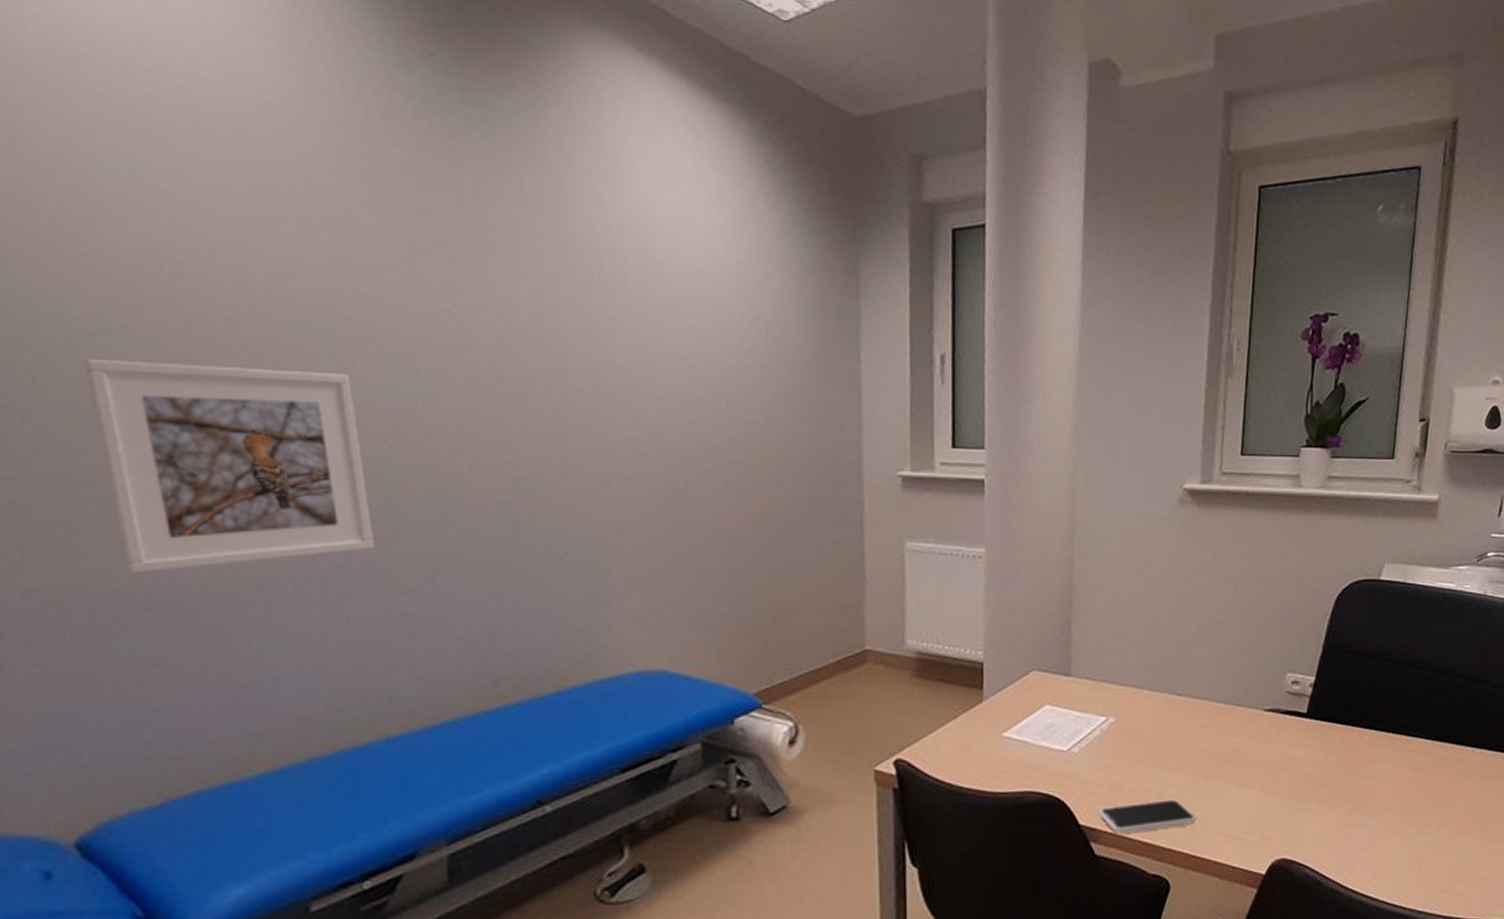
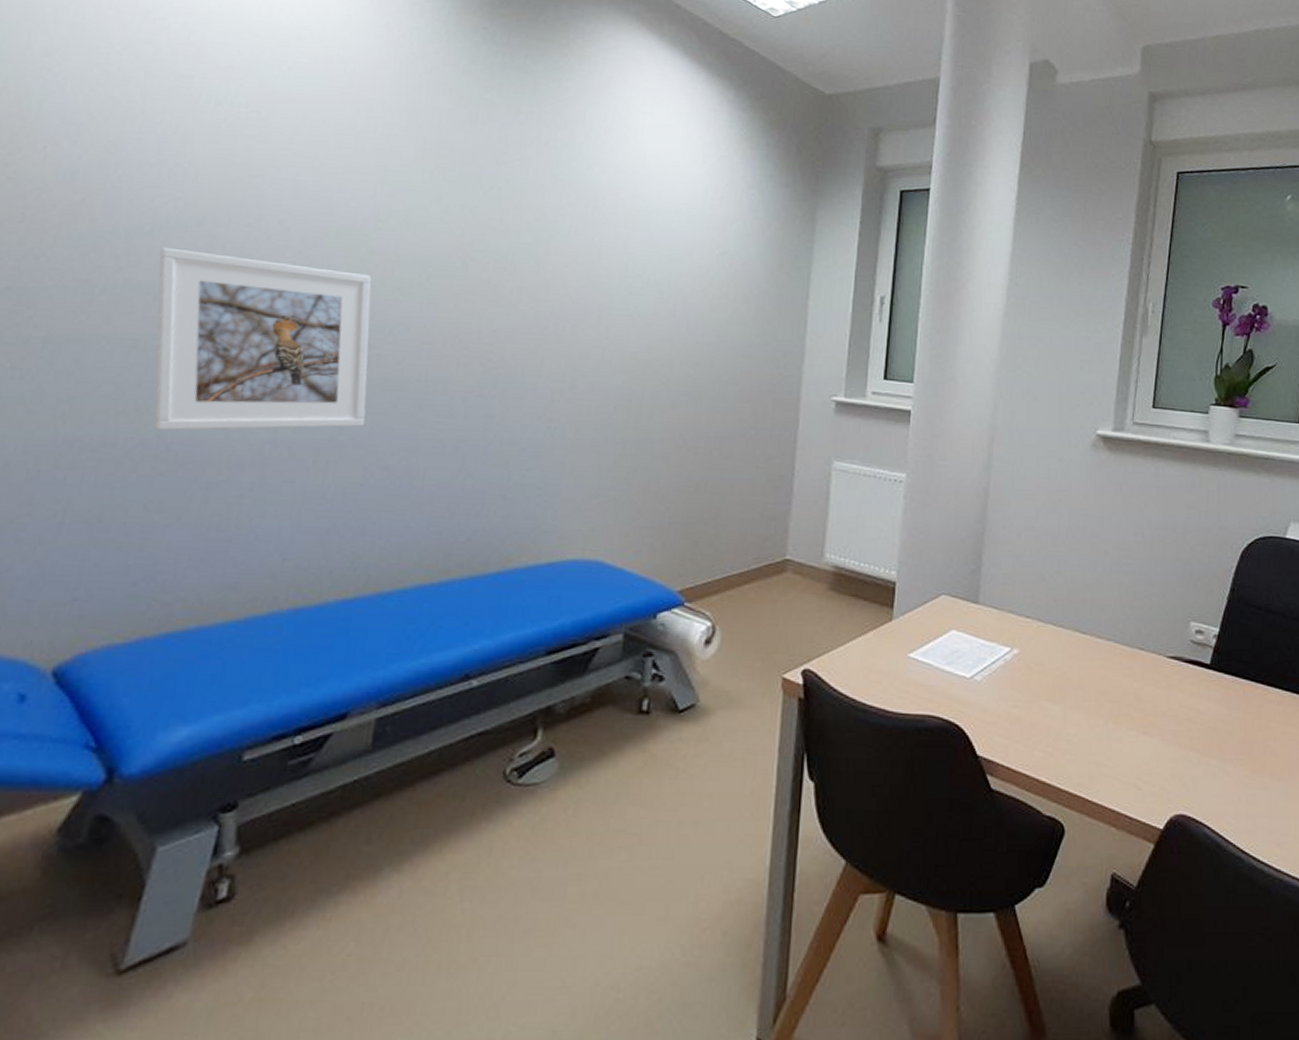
smartphone: present [1099,799,1196,833] -> none [997,739,1094,769]

